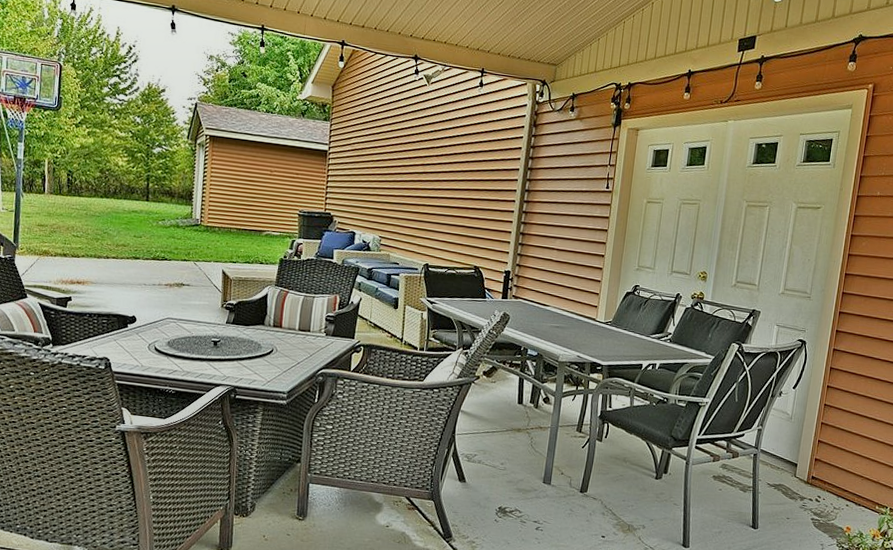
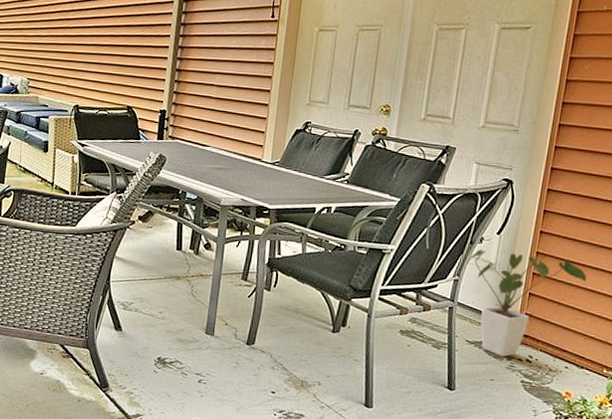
house plant: none [768,402,864,497] -> present [466,249,588,357]

